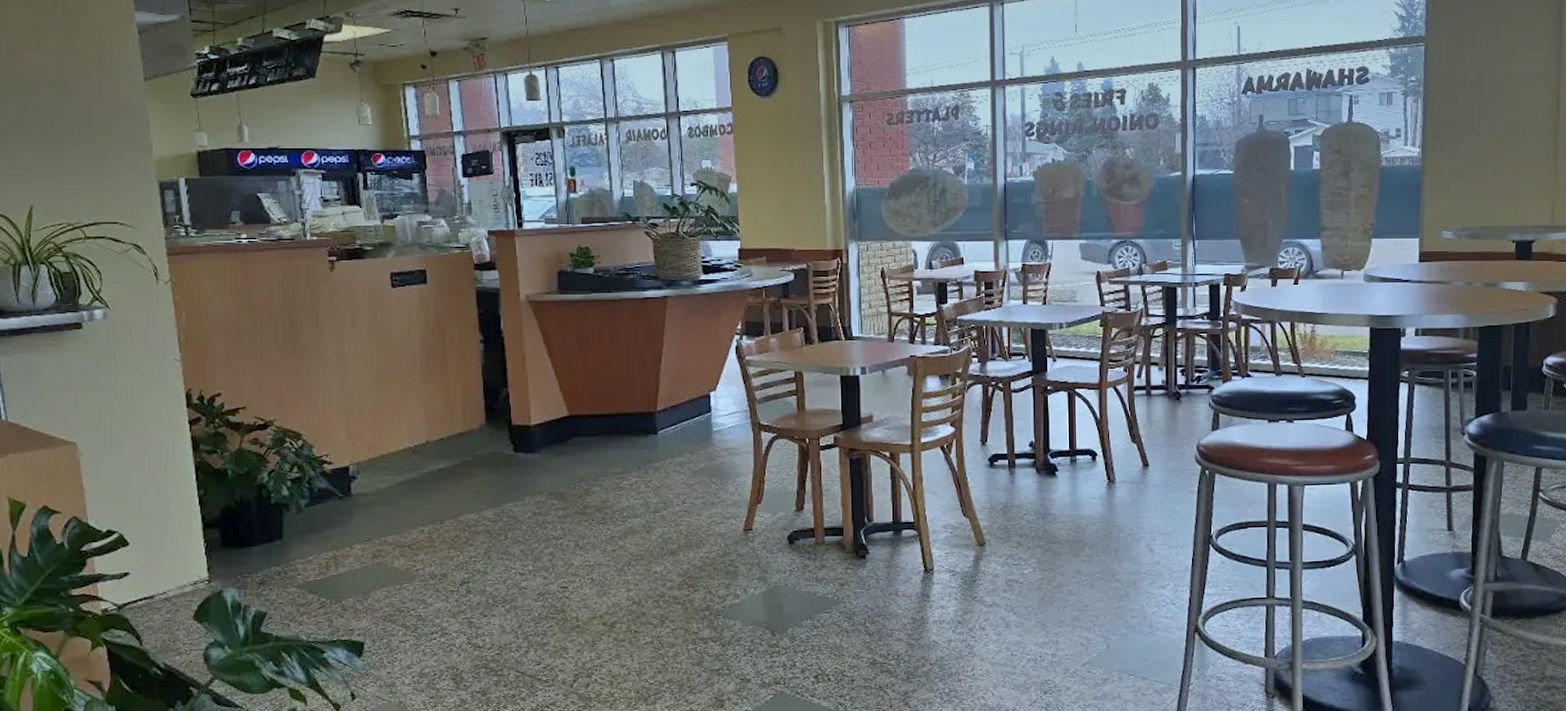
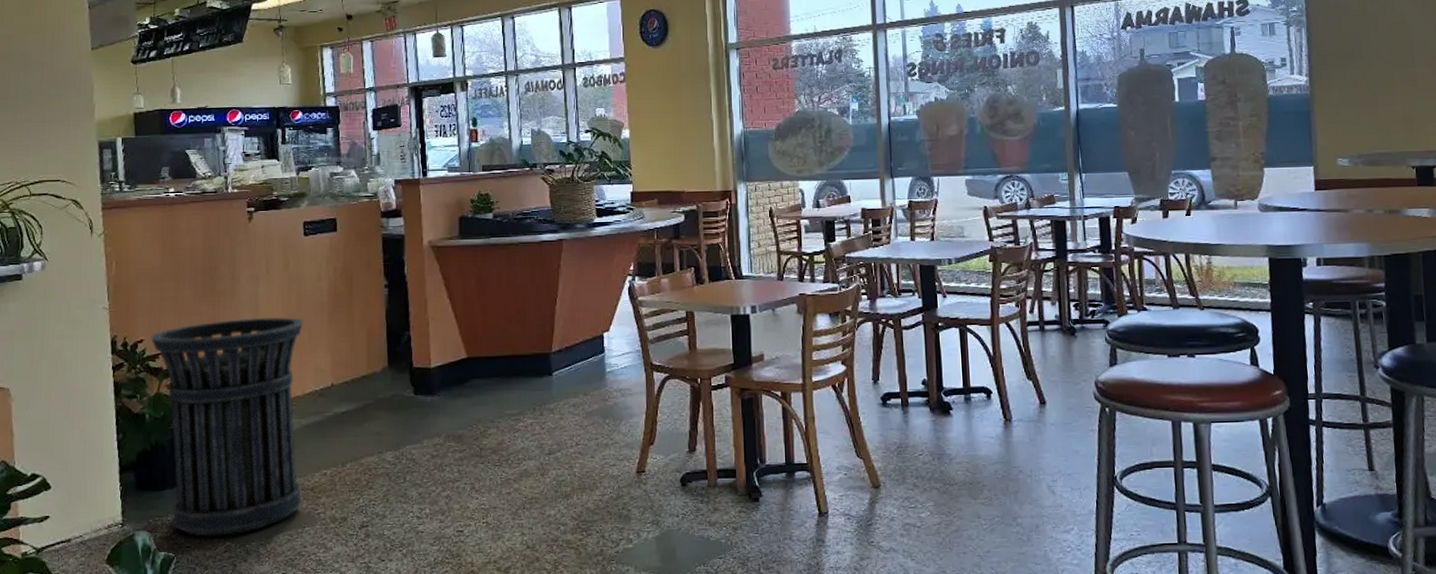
trash can: none [228,371,399,593] -> present [150,316,303,537]

